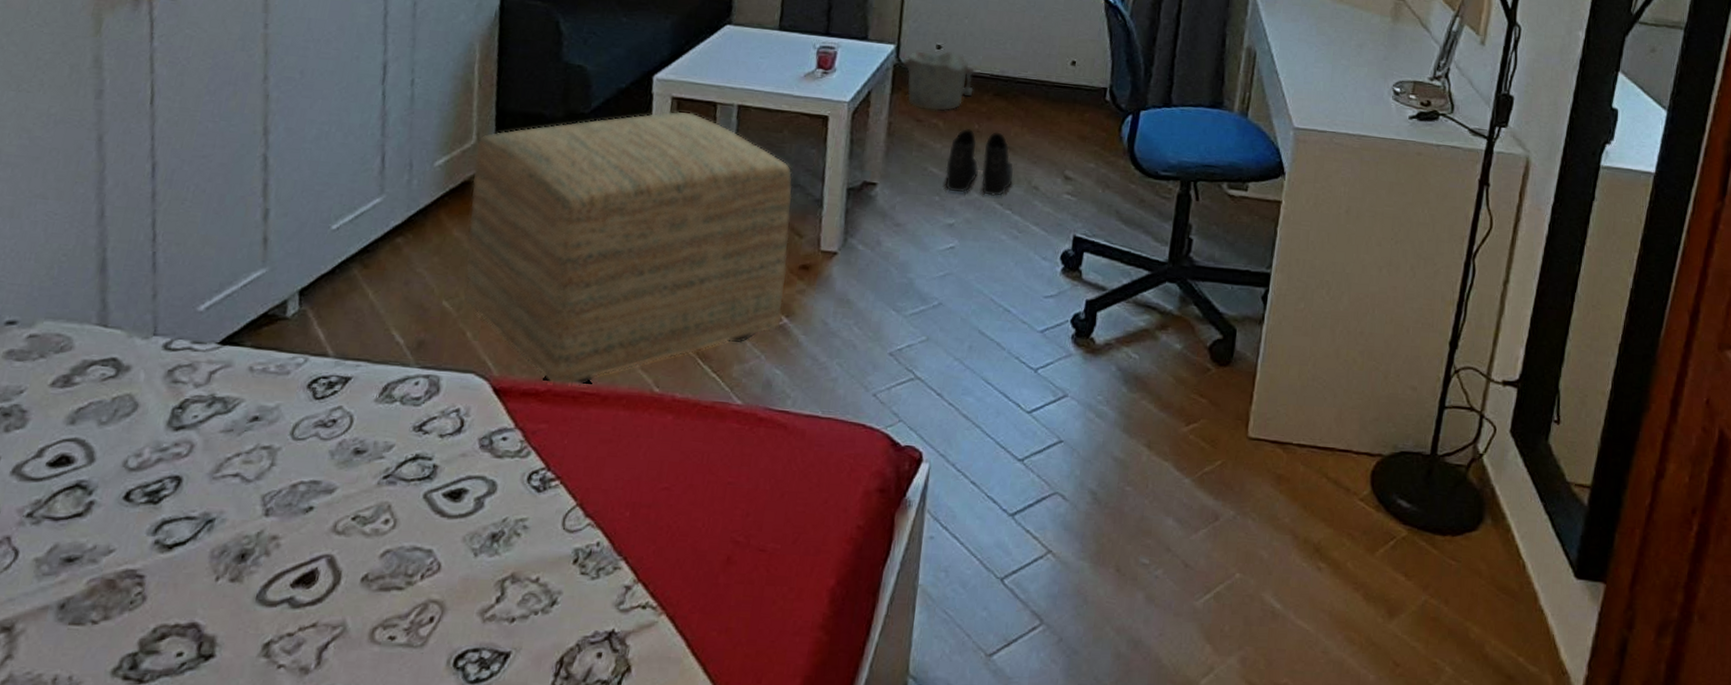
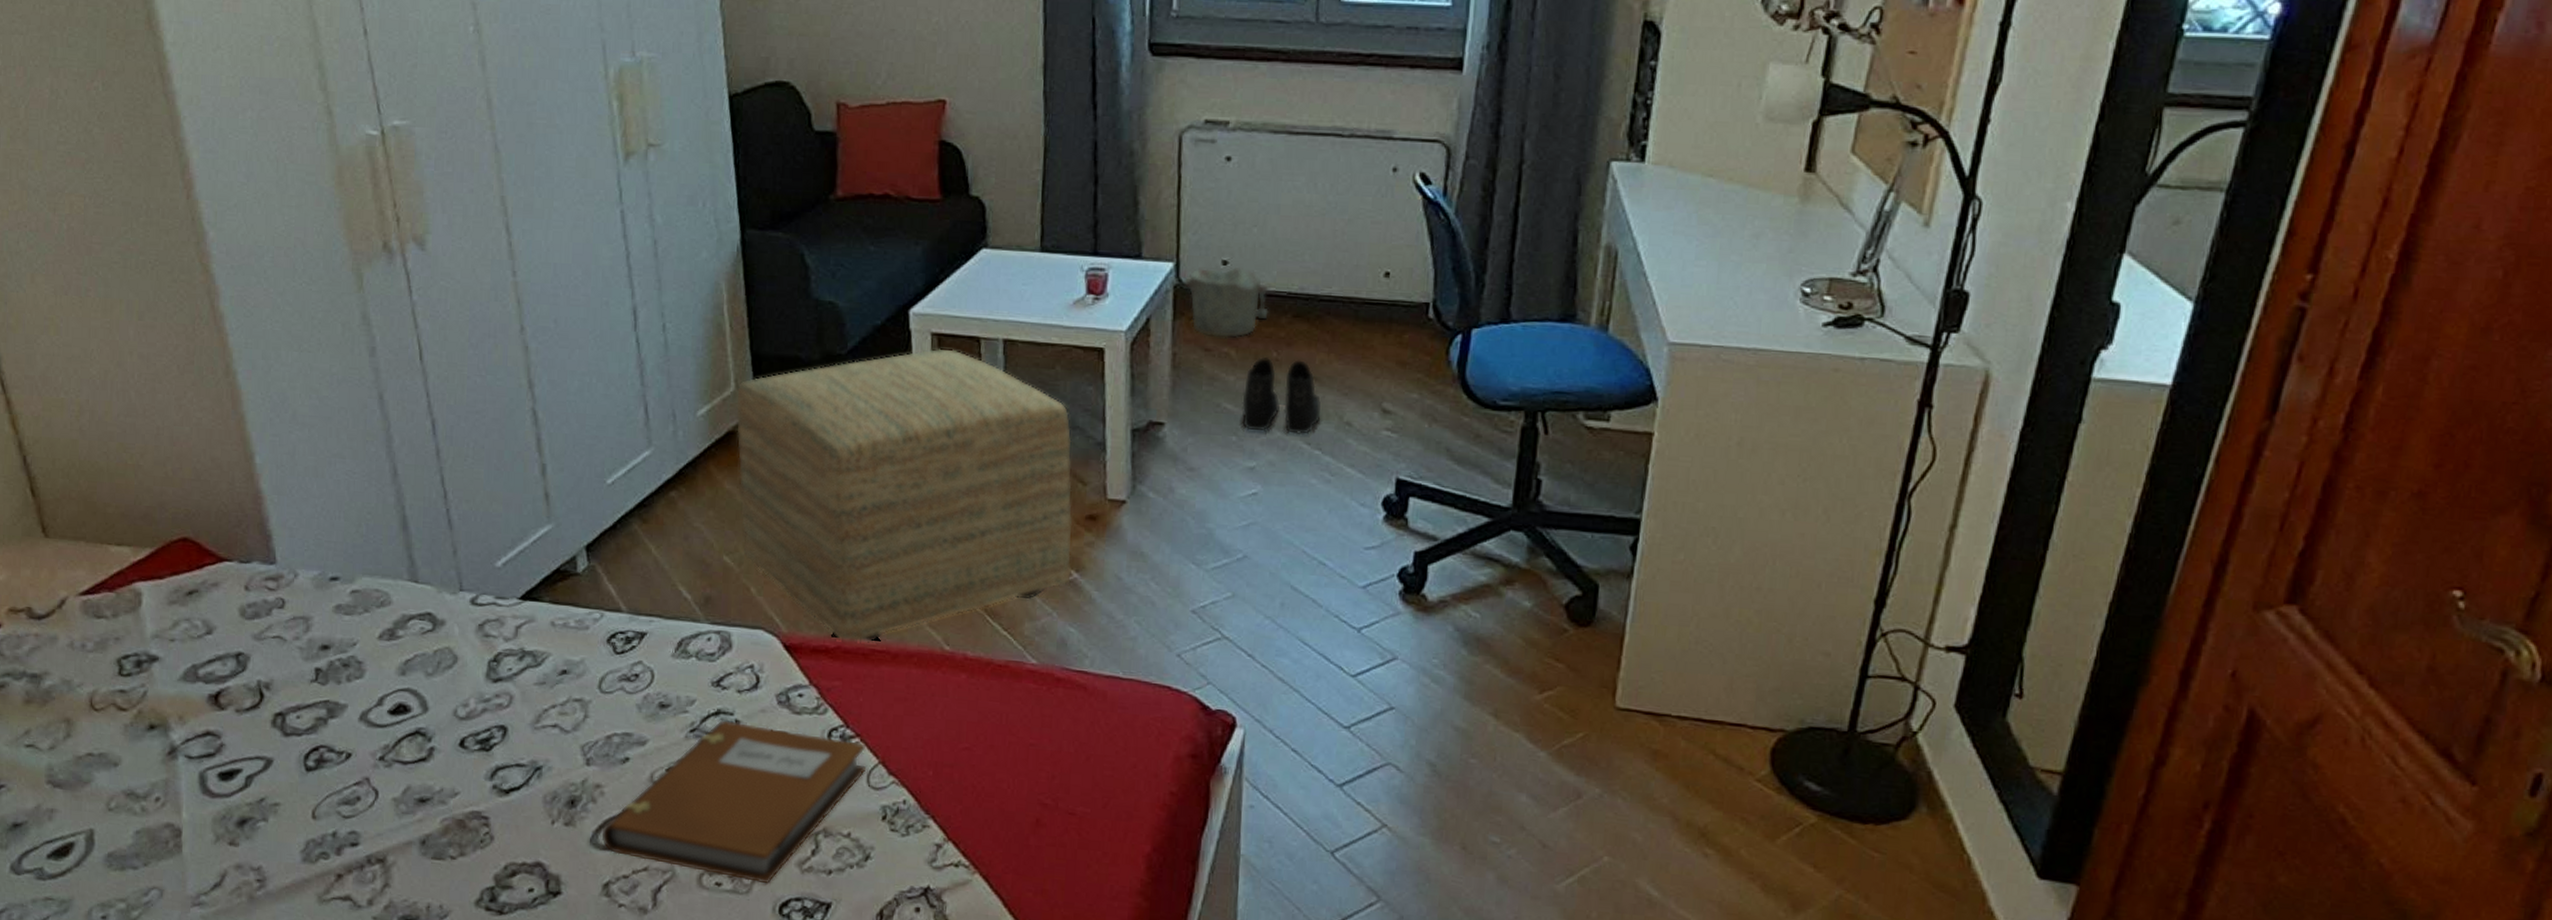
notebook: none [269,465,565,636] -> present [601,720,867,884]

